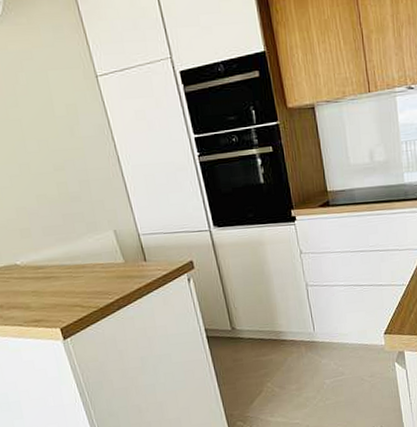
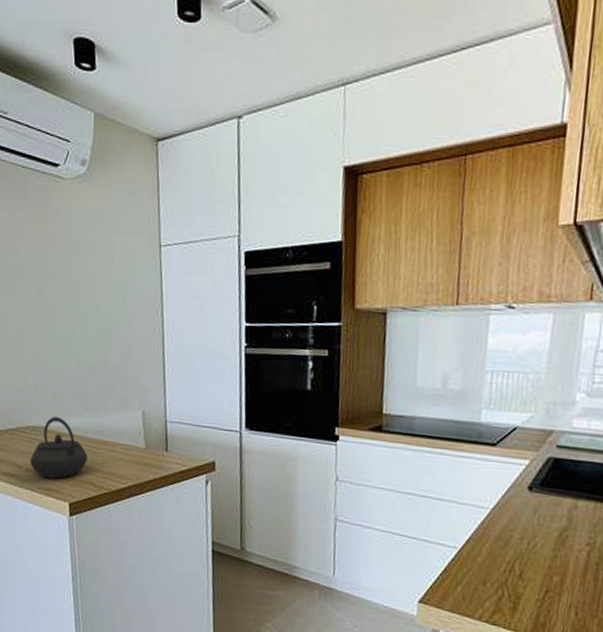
kettle: none [9,252,70,311] -> present [29,417,88,479]

